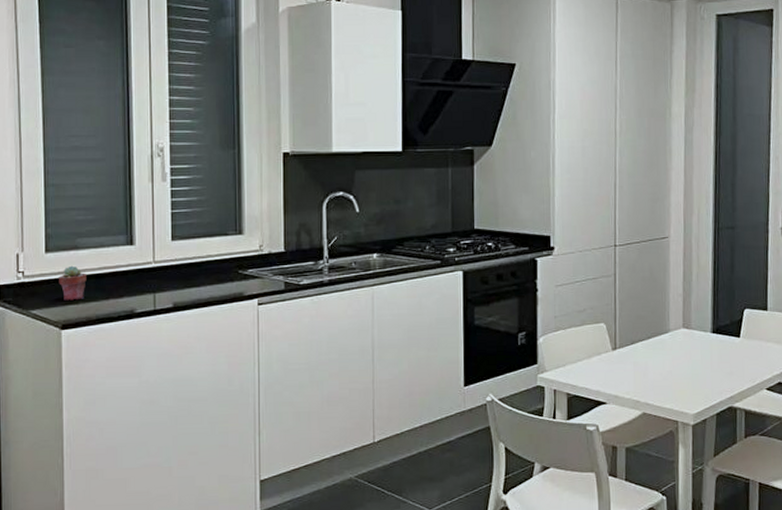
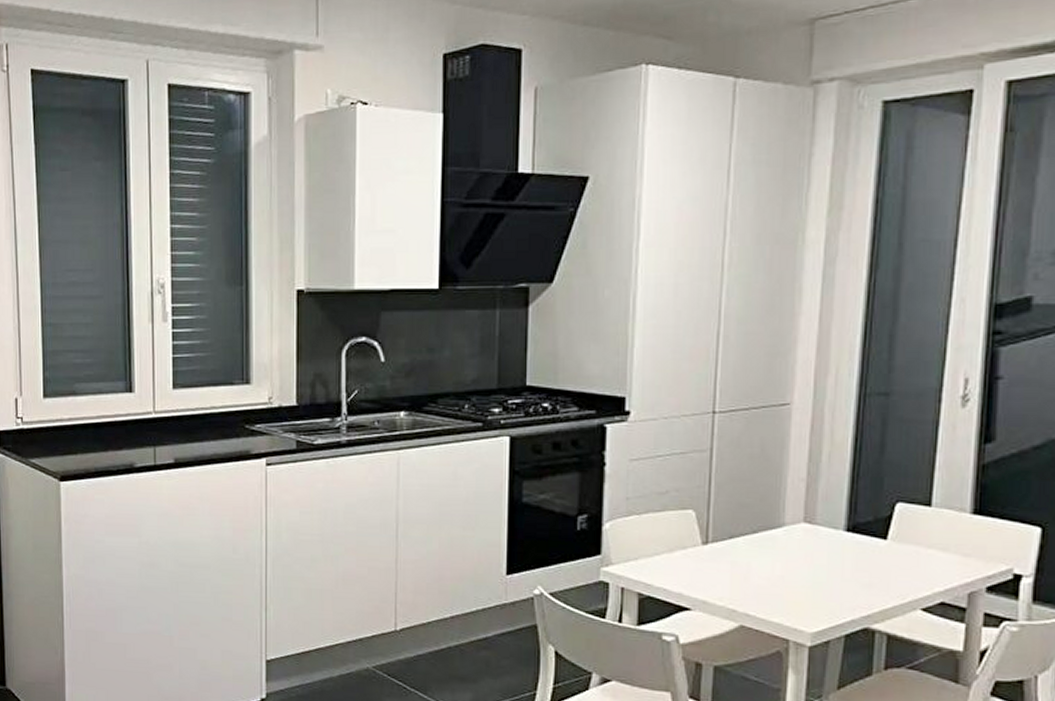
potted succulent: present [59,265,87,301] -> none [57,412,85,451]

